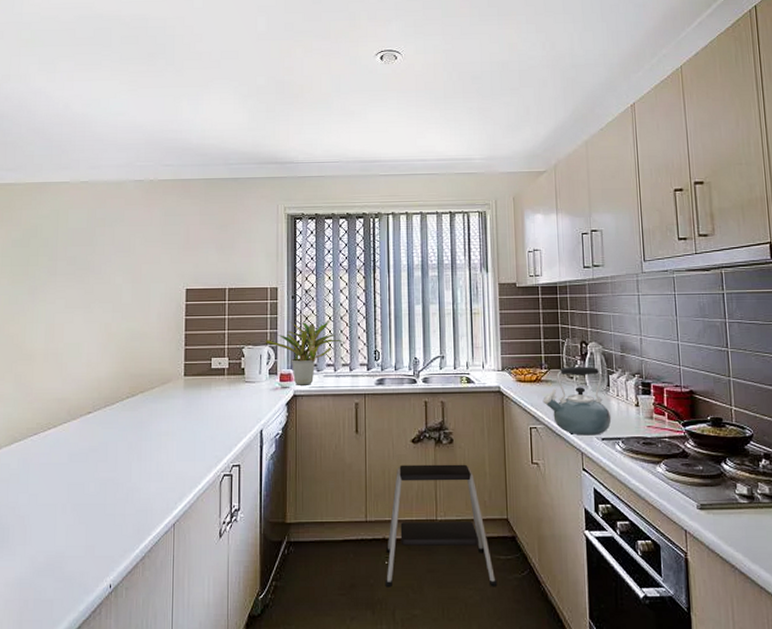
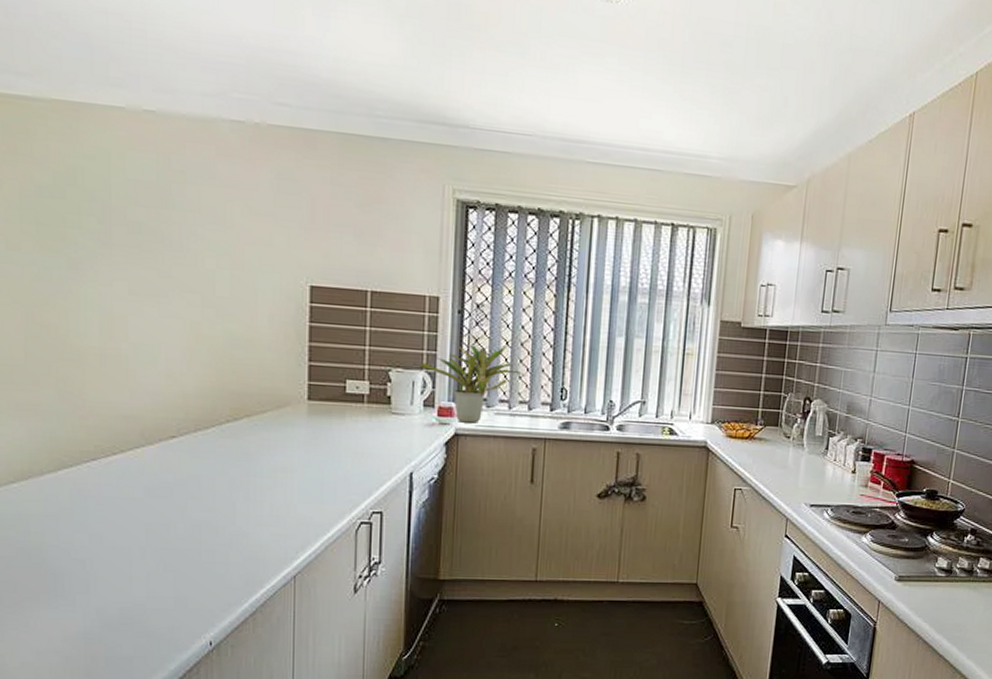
step stool: present [385,464,498,588] -> none [552,521,678,651]
kettle: present [542,366,612,436] -> none [752,424,825,501]

